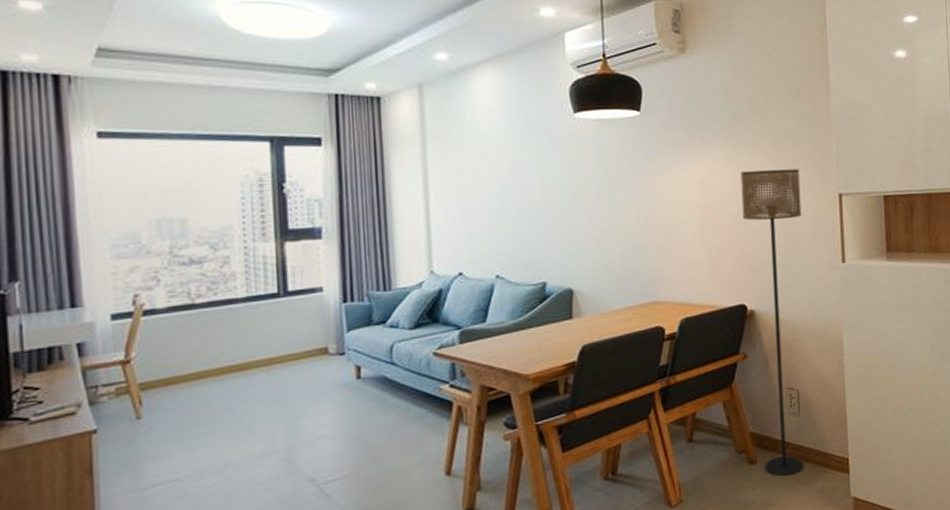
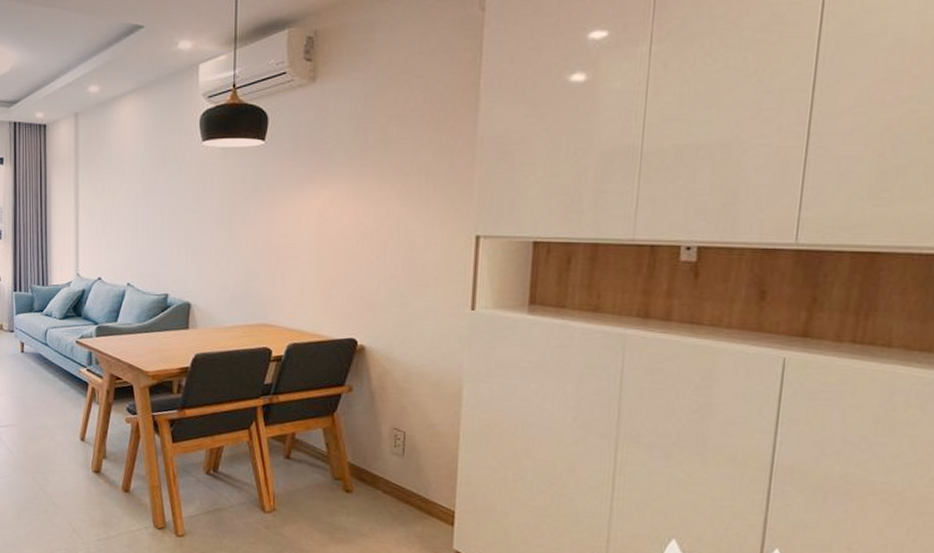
floor lamp: present [740,169,804,477] -> none [360,205,431,513]

